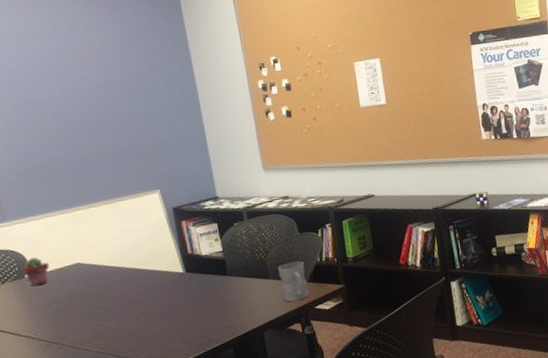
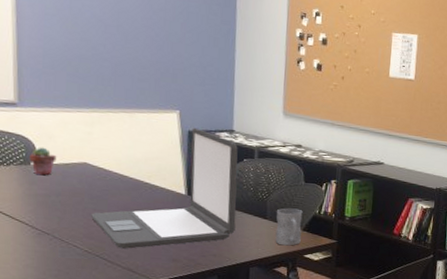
laptop: none [95,203,241,342] -> present [91,127,238,249]

